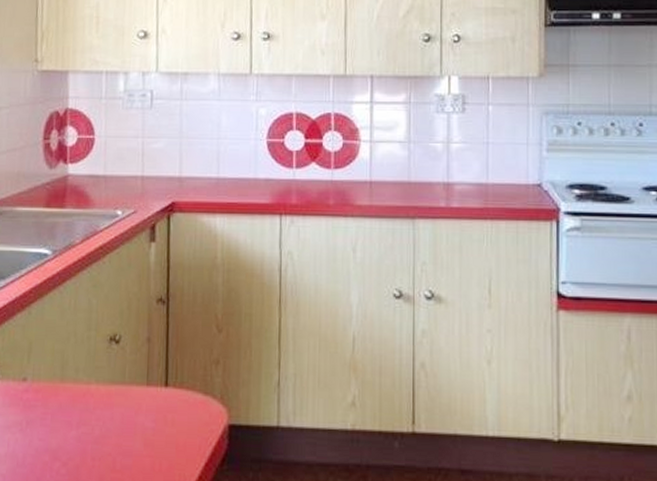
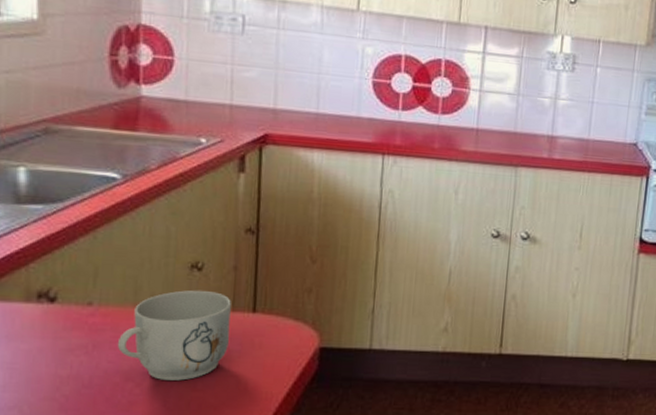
mug: none [46,363,146,460] -> present [117,290,231,381]

